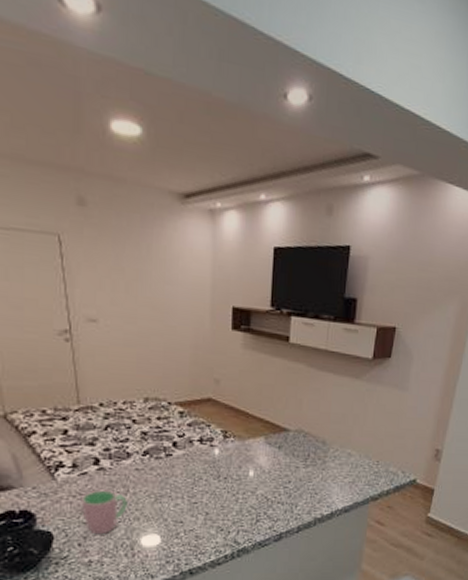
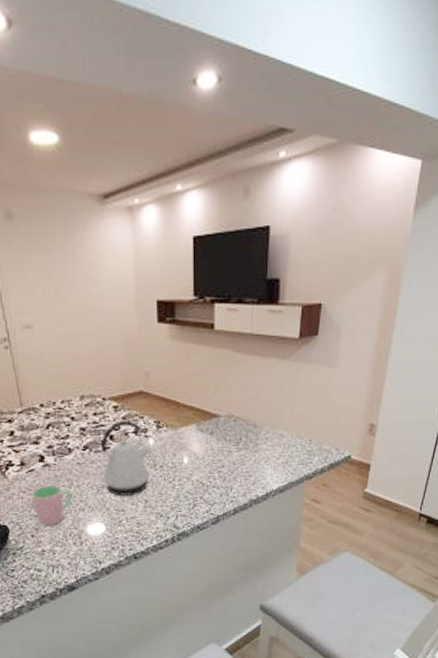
kettle: none [160,427,215,507] -> present [100,420,150,496]

